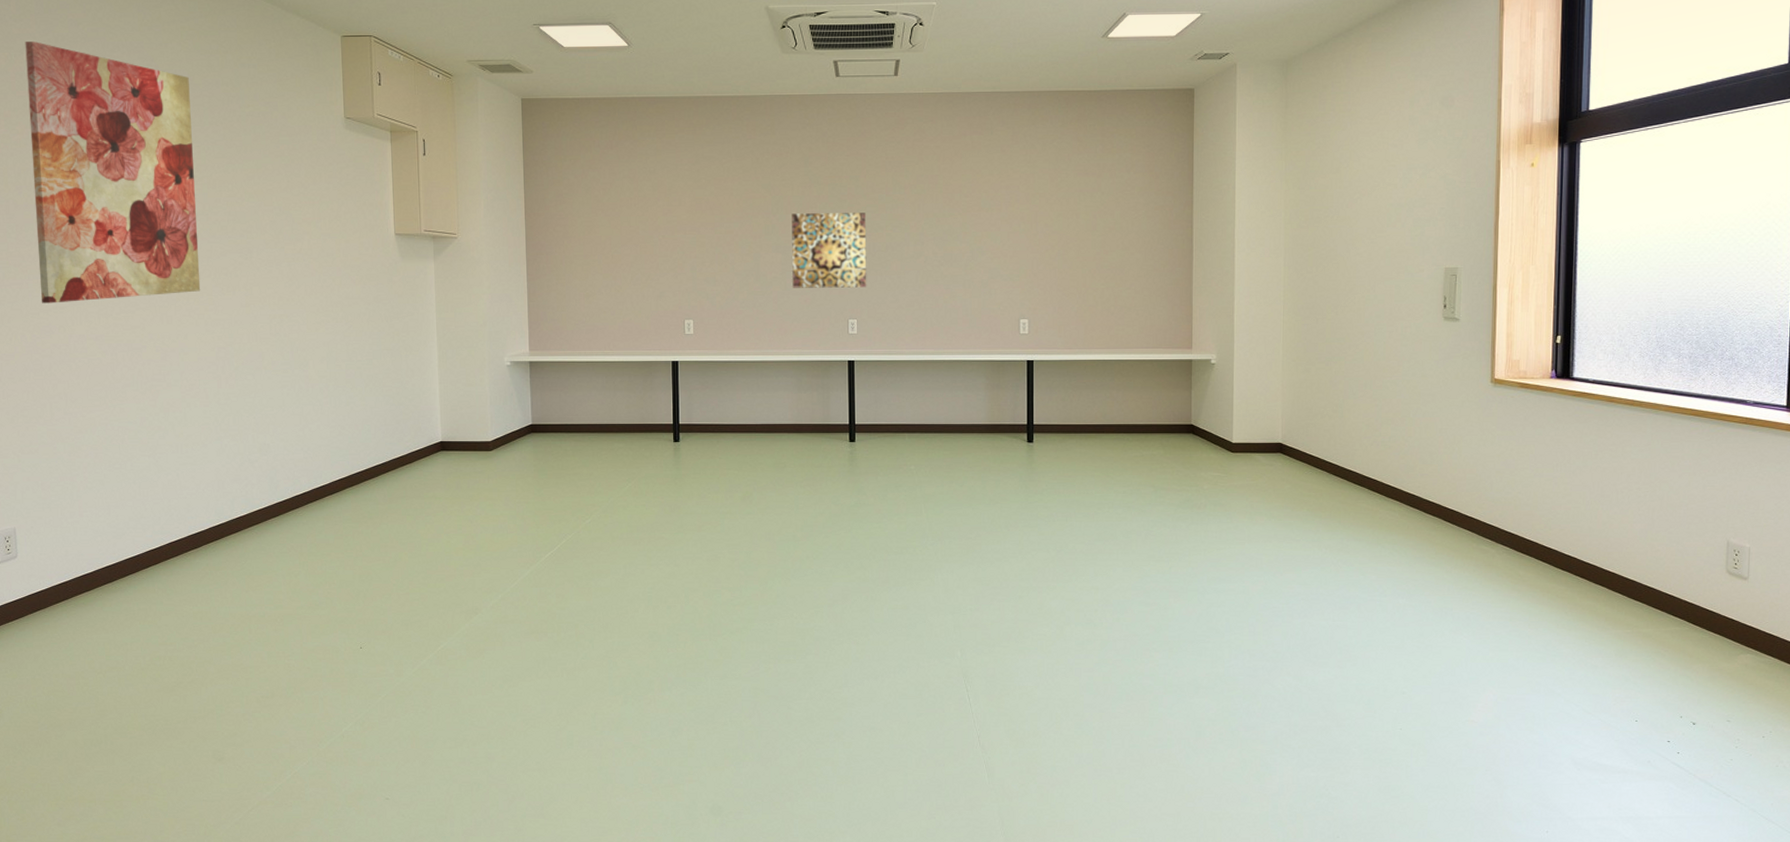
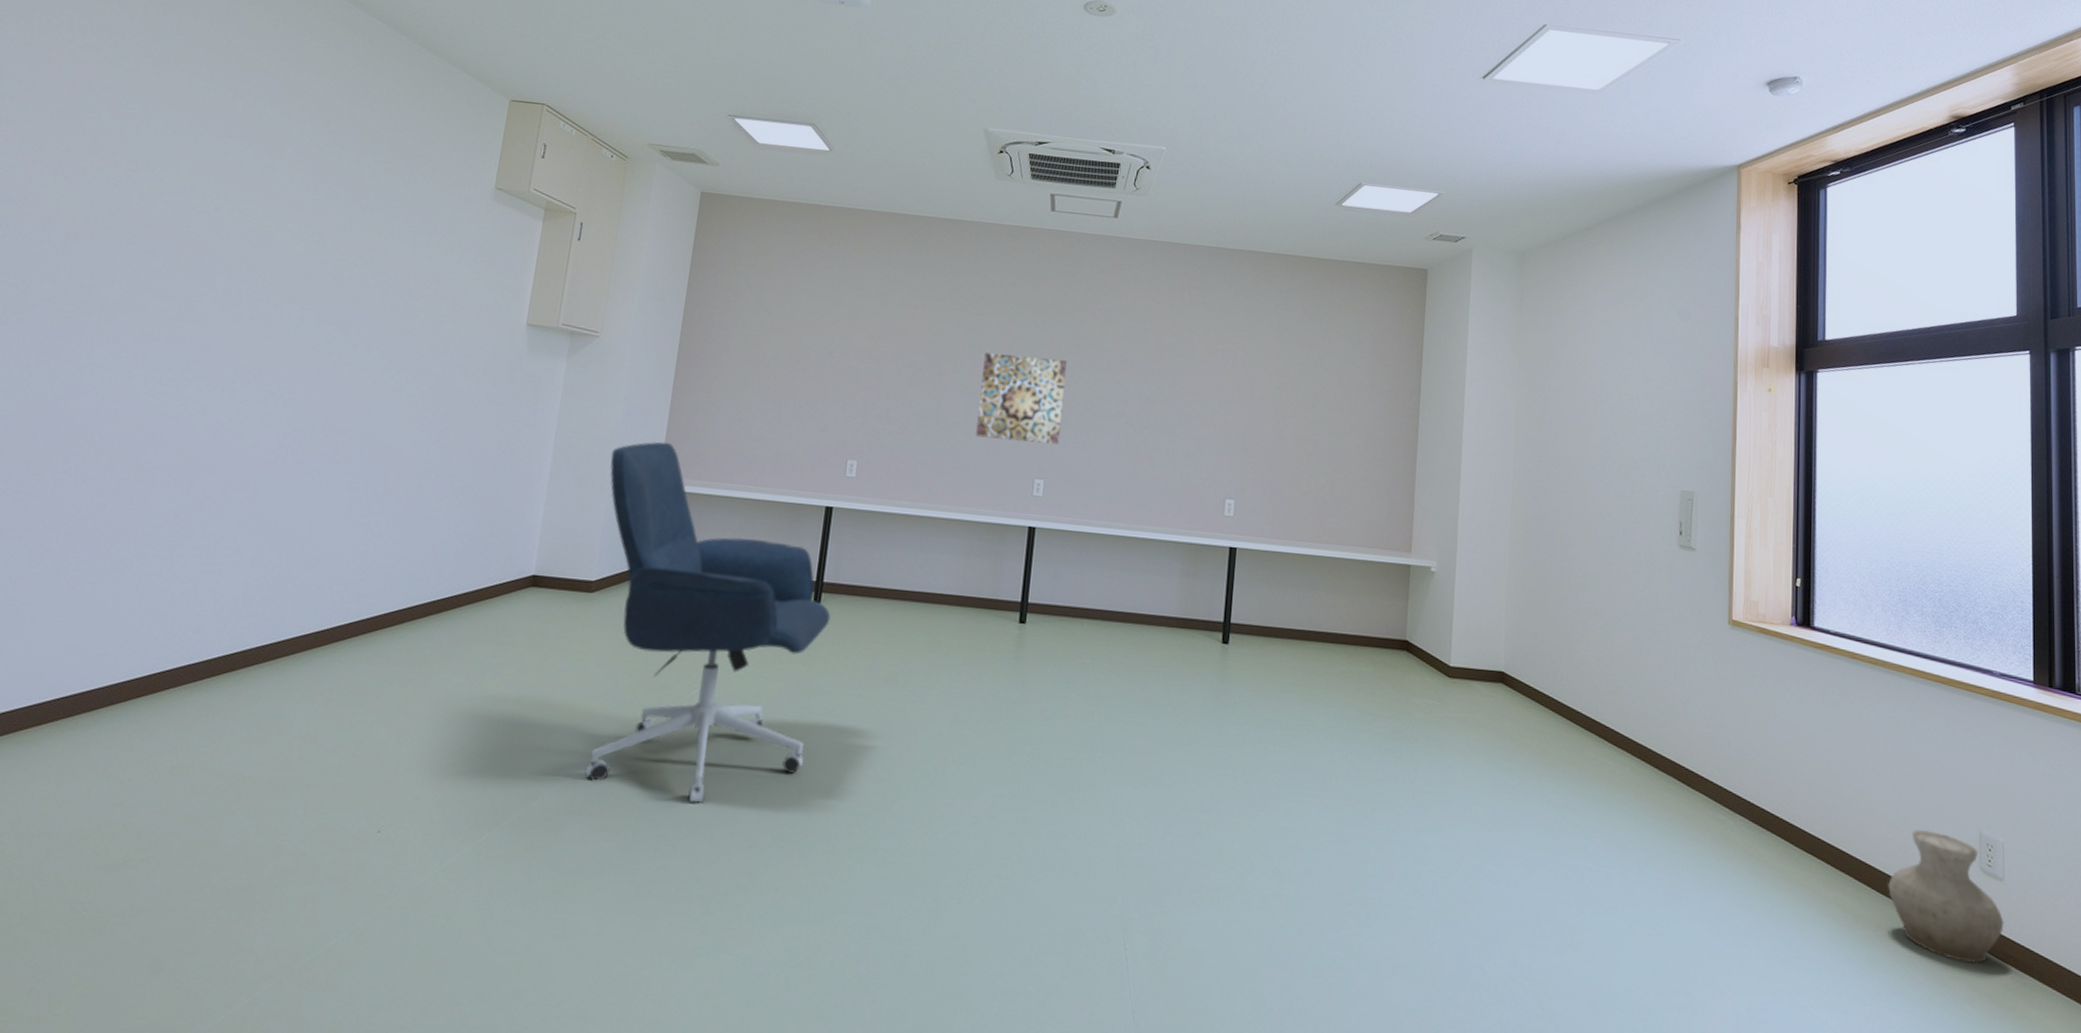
wall art: present [25,41,201,304] -> none [77,60,324,365]
office chair: none [485,321,690,608] -> present [586,441,831,804]
vase: none [1637,542,1747,650] -> present [1887,829,2004,964]

